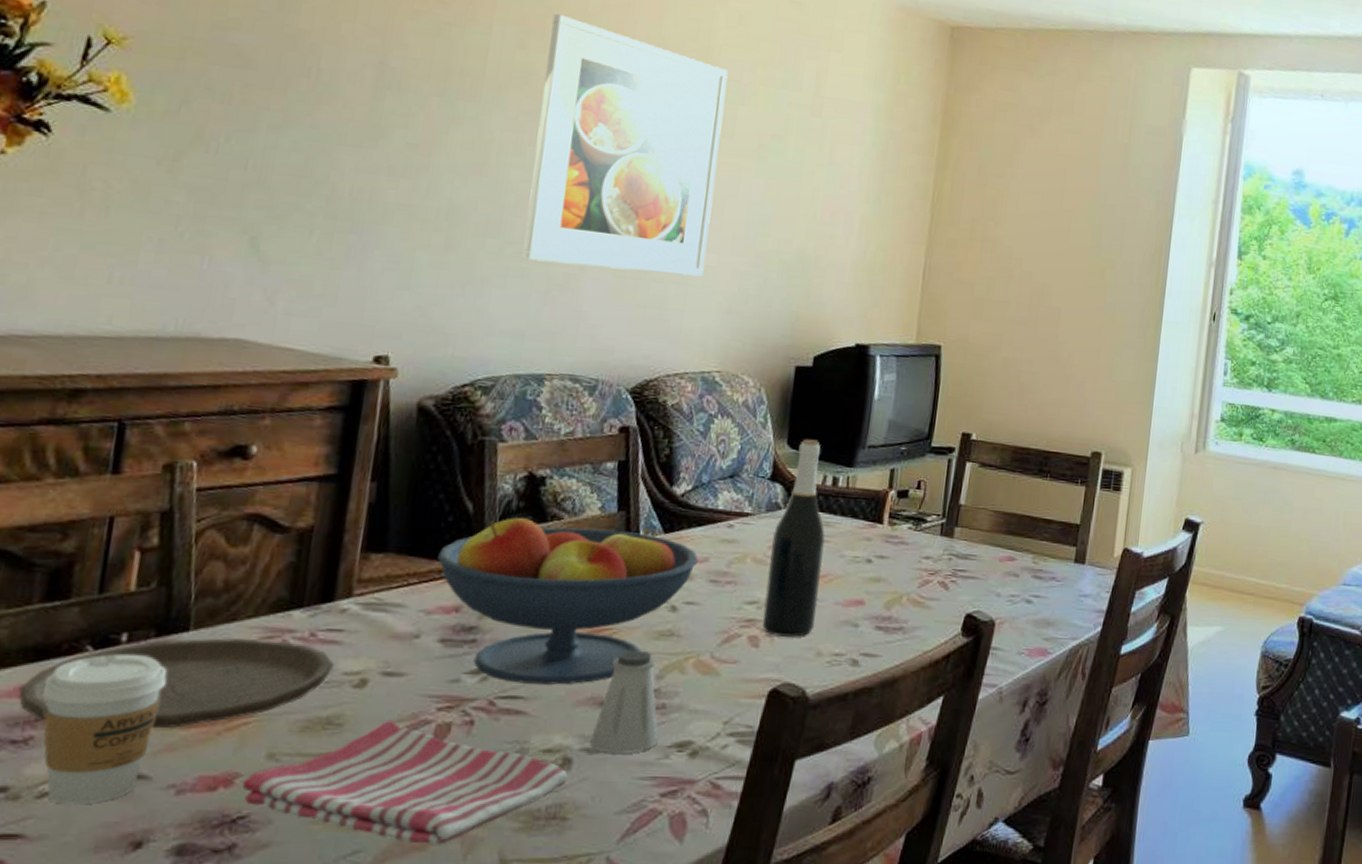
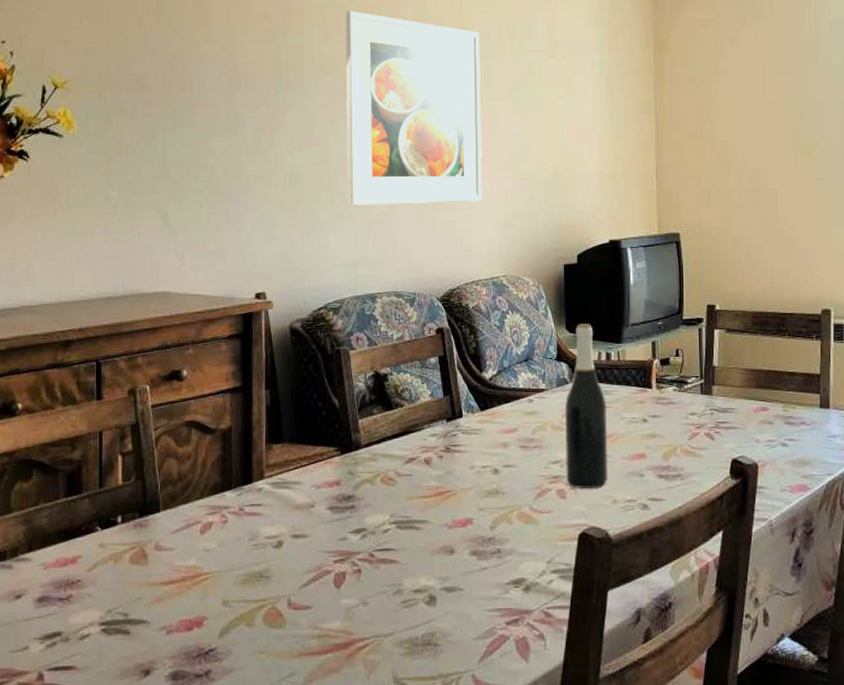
plate: present [18,638,335,729] -> none [59,515,259,586]
coffee cup: present [42,653,168,805] -> none [73,531,150,644]
dish towel: present [242,719,568,844] -> none [209,571,434,667]
fruit bowl: present [438,518,699,685] -> none [319,407,510,538]
saltshaker: present [589,650,659,754] -> none [447,506,498,591]

